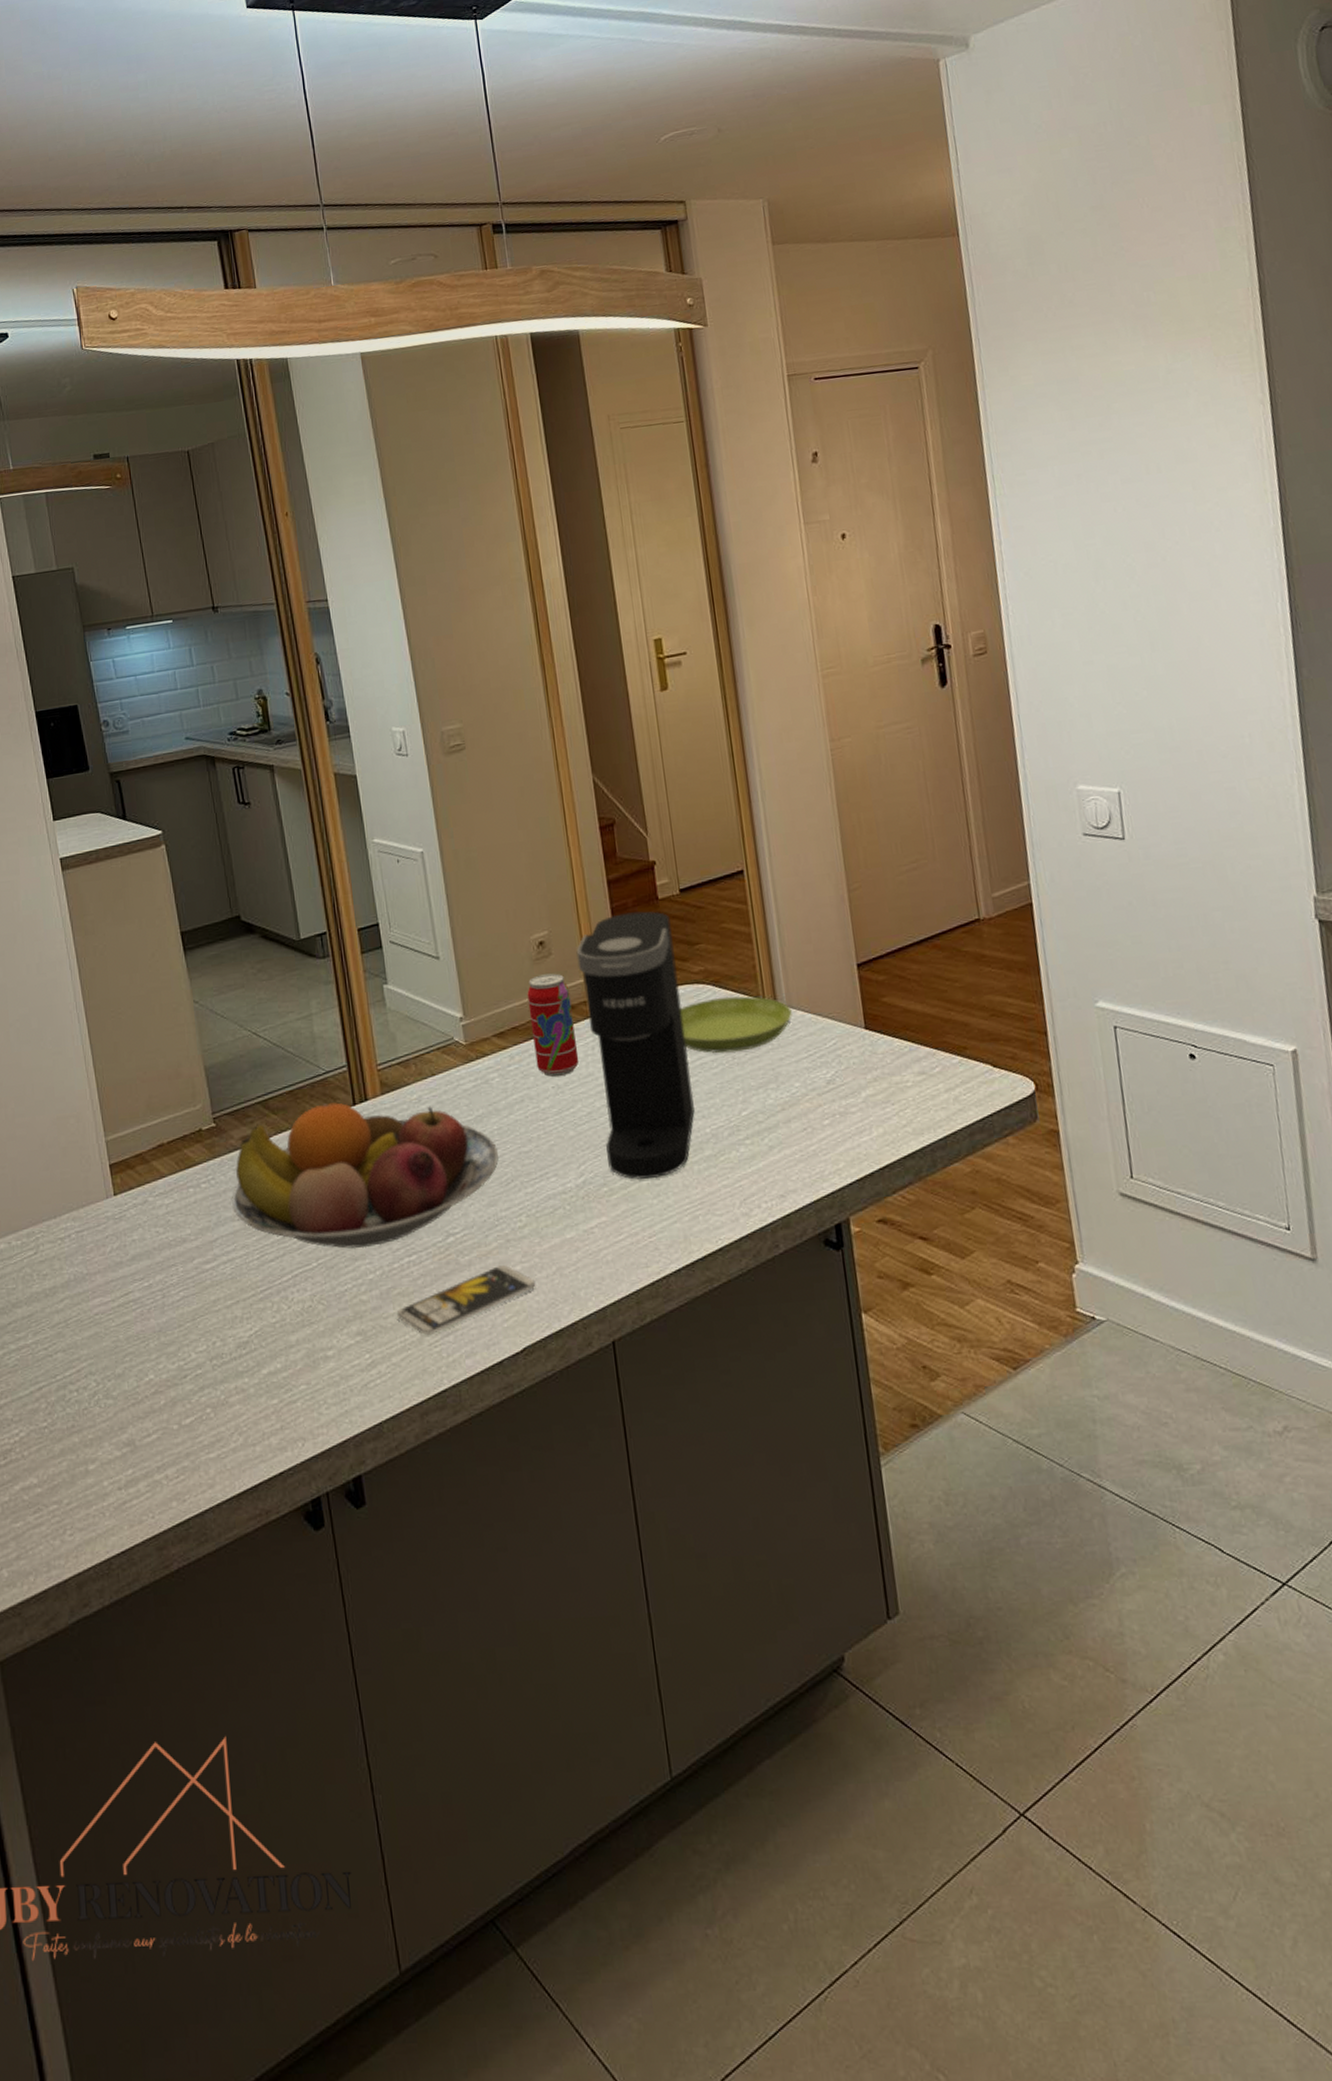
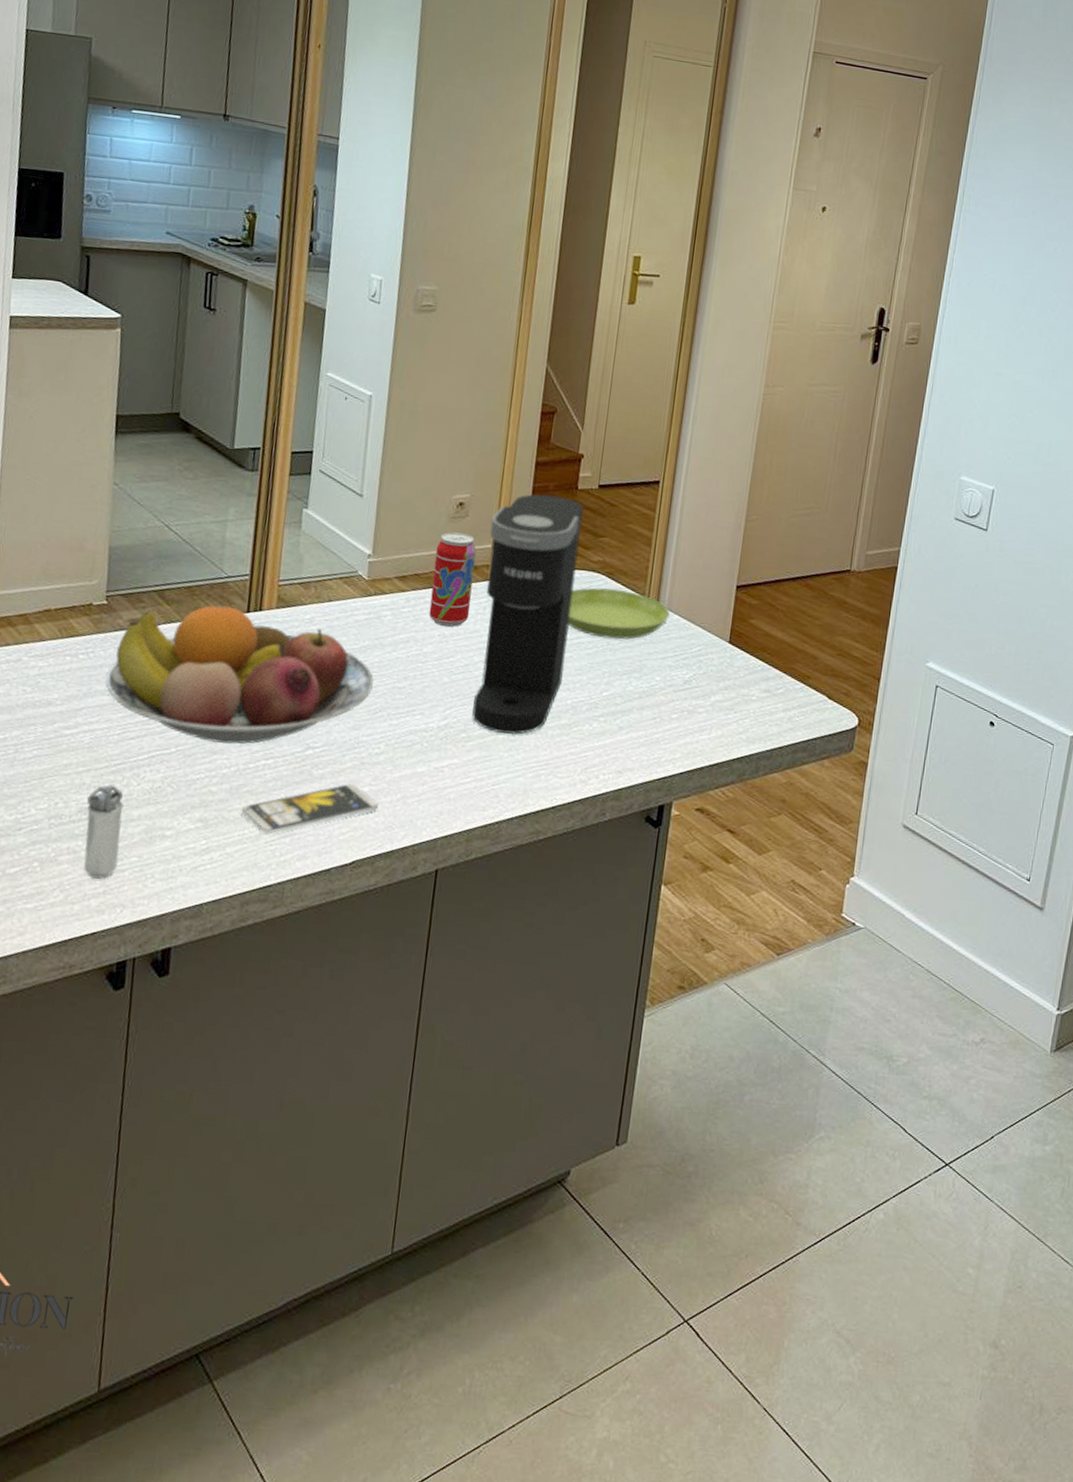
shaker: none [241,1313,288,1415] -> present [83,784,124,879]

